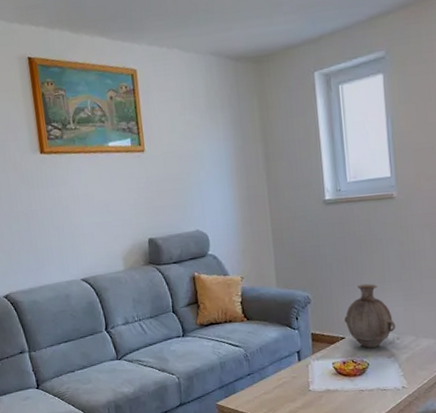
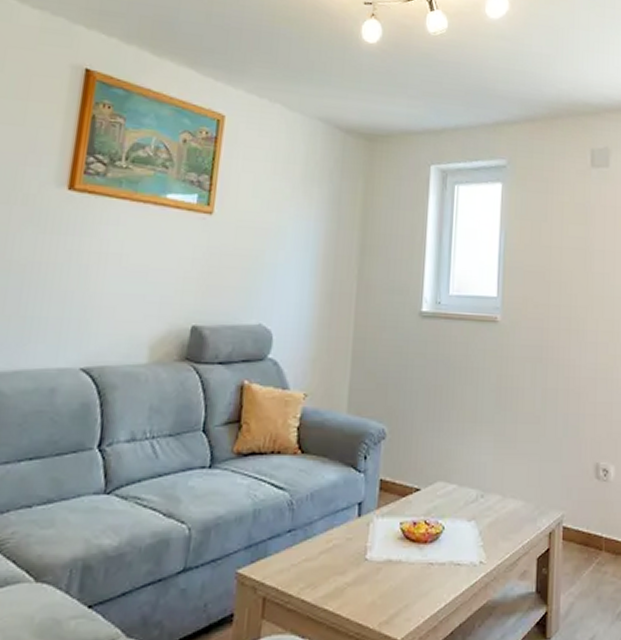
vase: present [345,283,396,349] -> none [423,421,482,507]

